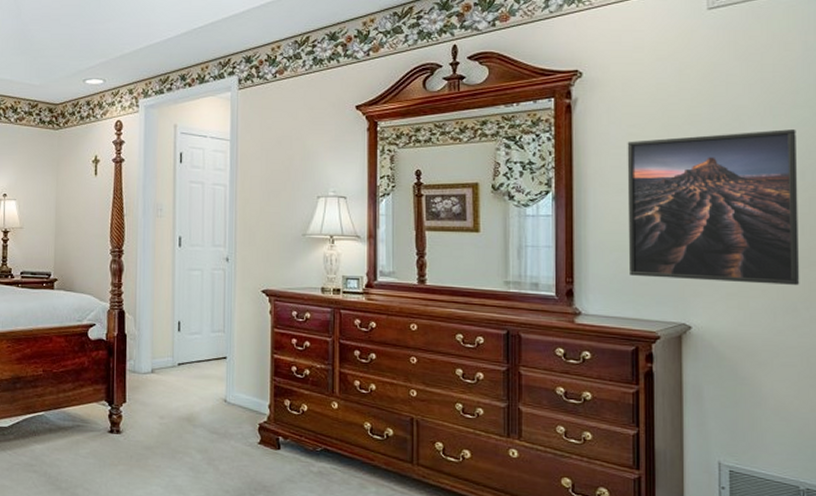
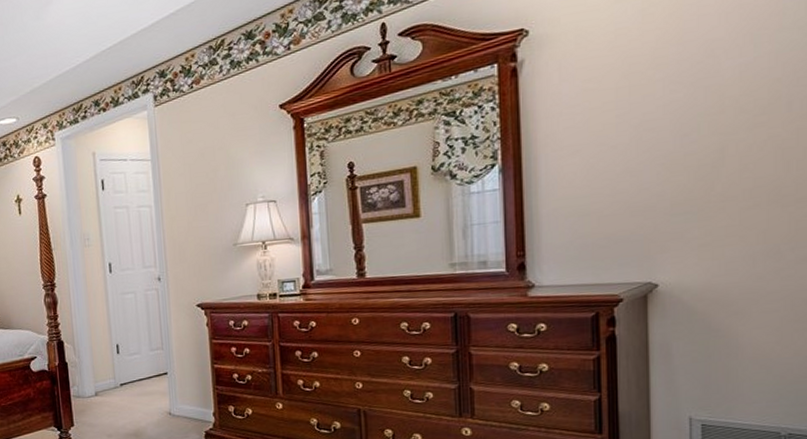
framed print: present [627,129,800,285] -> none [582,56,785,240]

